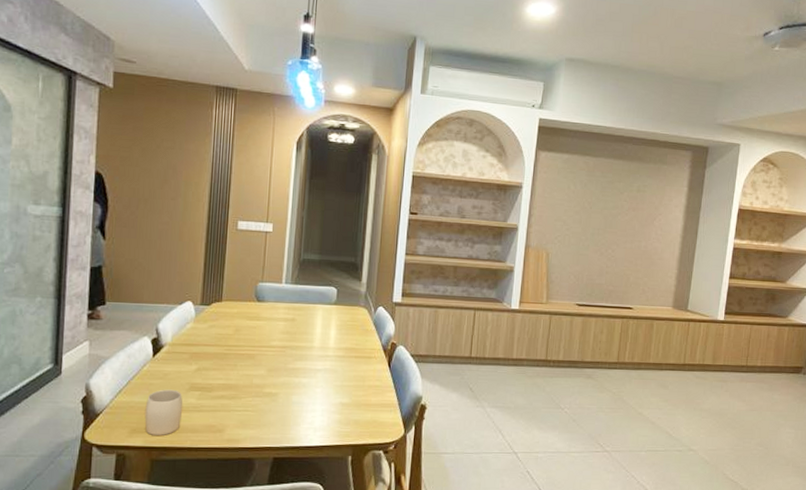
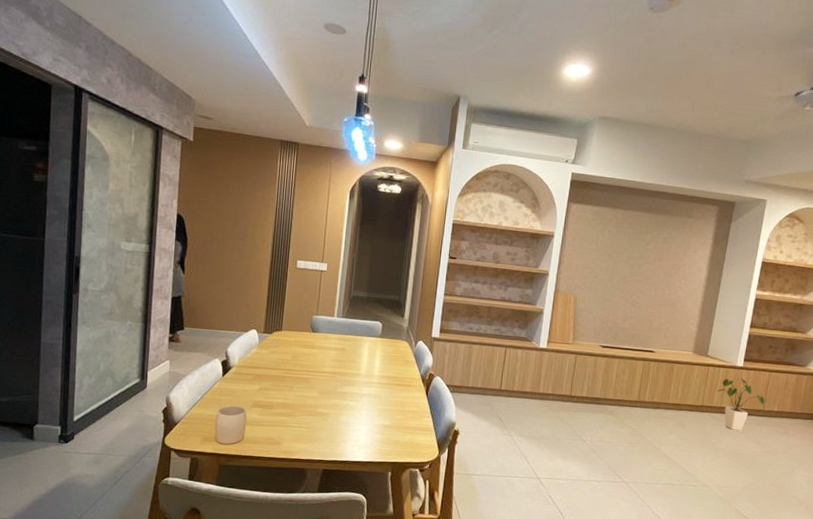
house plant: none [698,332,747,389] -> present [716,377,765,431]

